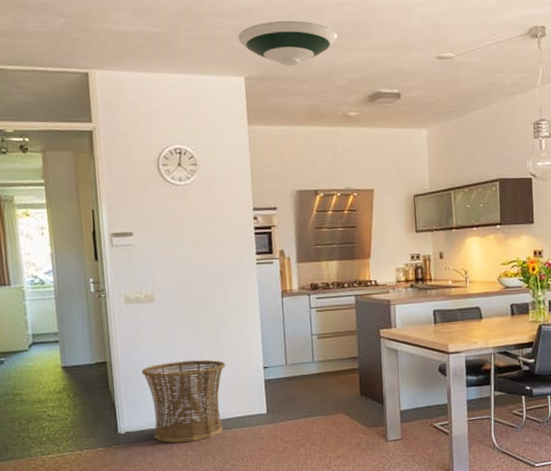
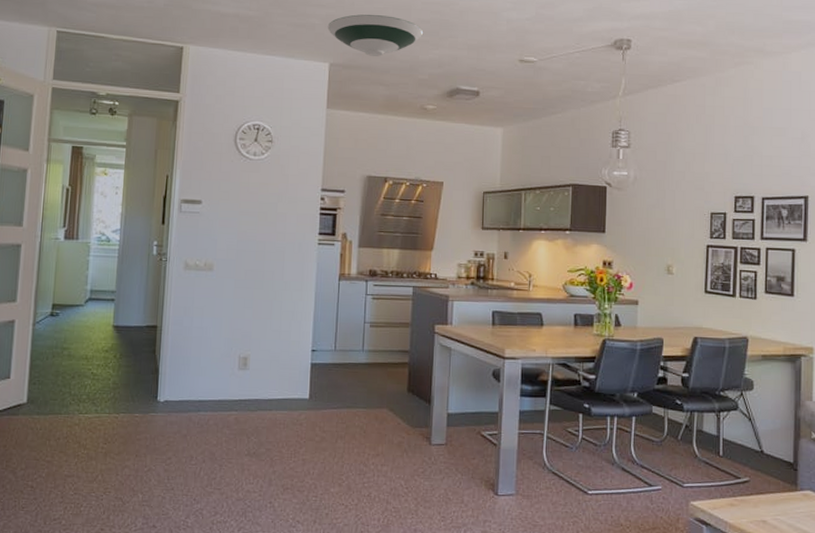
basket: present [141,359,226,443] -> none [189,334,274,419]

